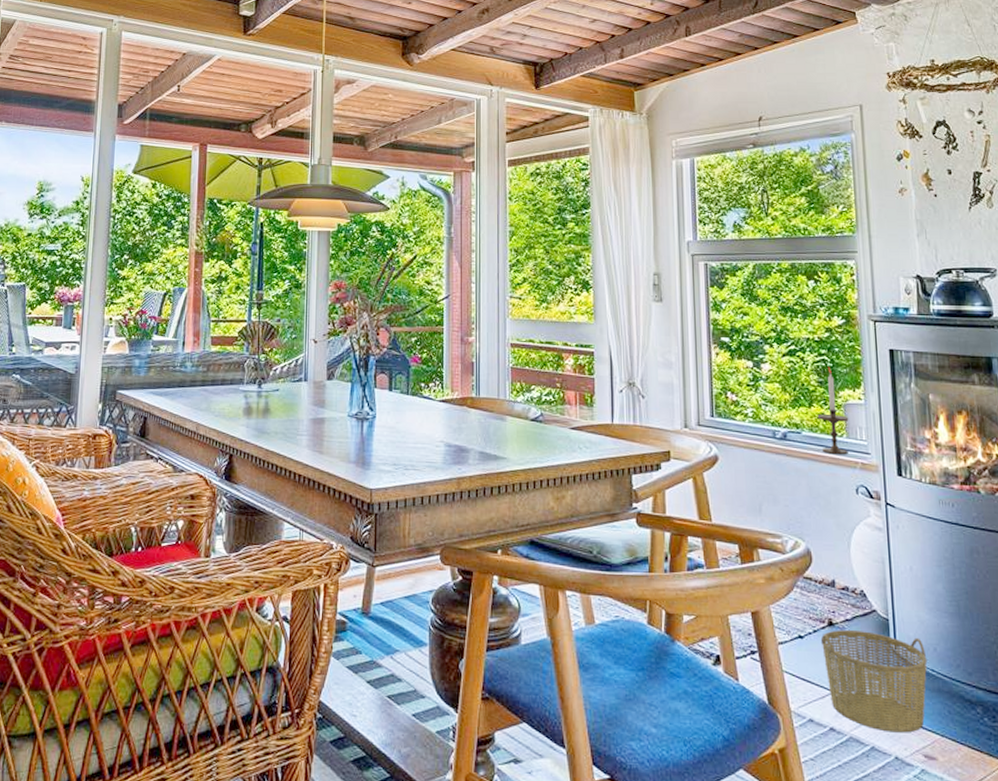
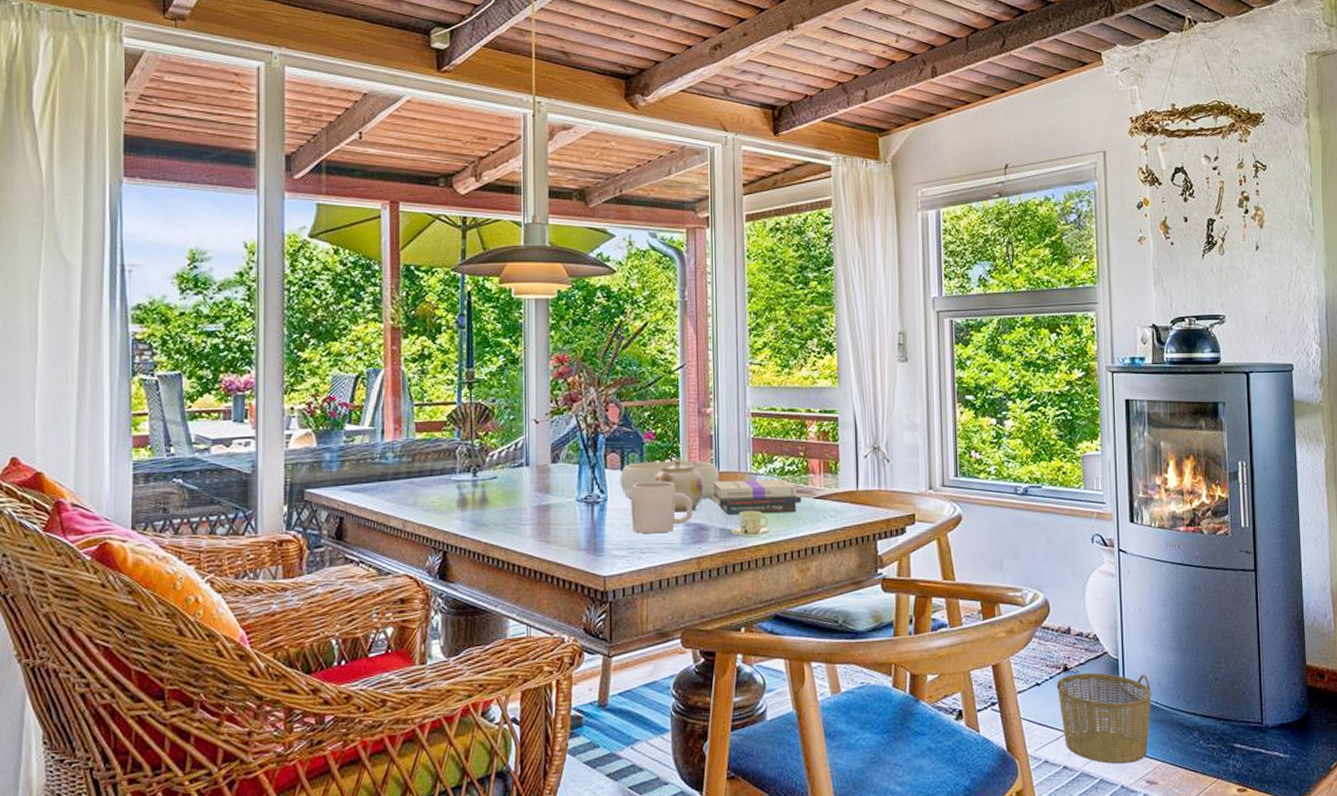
bowl: none [387,384,480,422] -> present [620,460,720,499]
mug: none [397,402,453,452] -> present [631,481,692,534]
teapot: none [417,382,465,434] -> present [652,458,704,512]
books: none [469,406,557,442] -> present [708,479,801,514]
cup and saucer: none [489,436,527,463] -> present [730,510,770,538]
candlestick: present [818,366,849,455] -> none [1058,419,1086,507]

